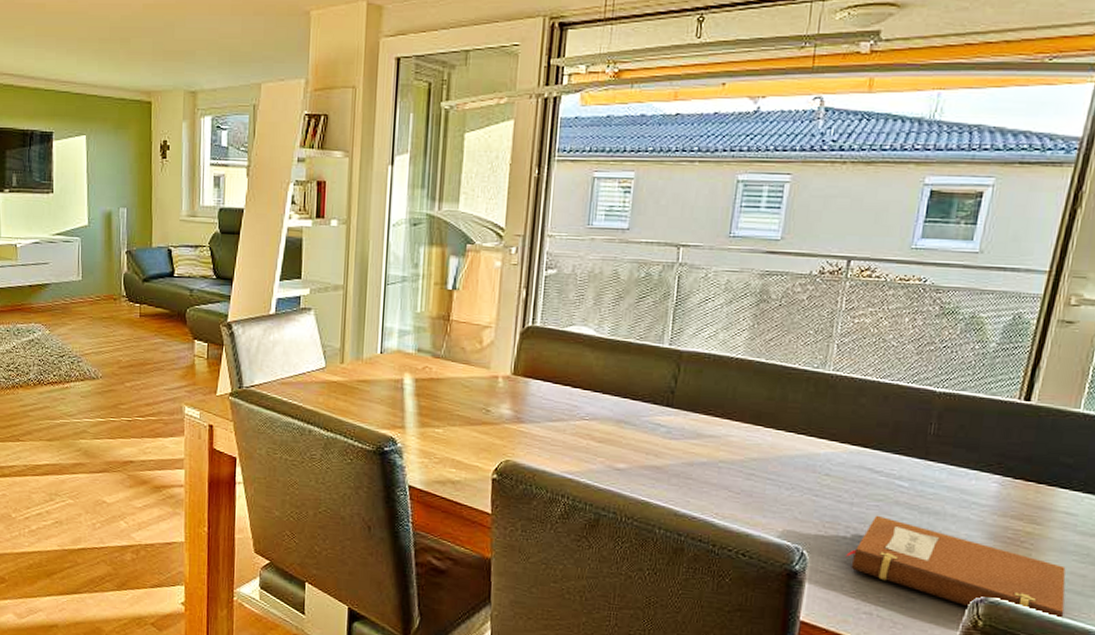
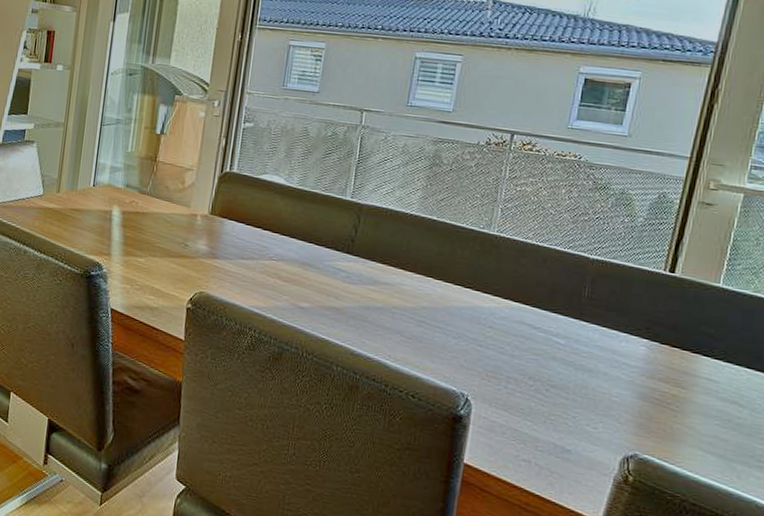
notebook: present [845,515,1066,620] -> none [507,368,709,481]

